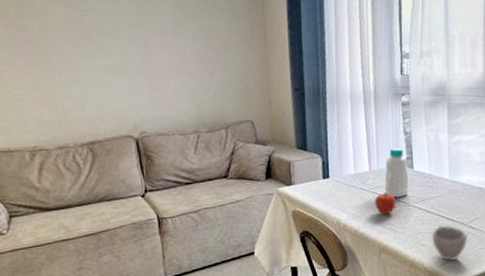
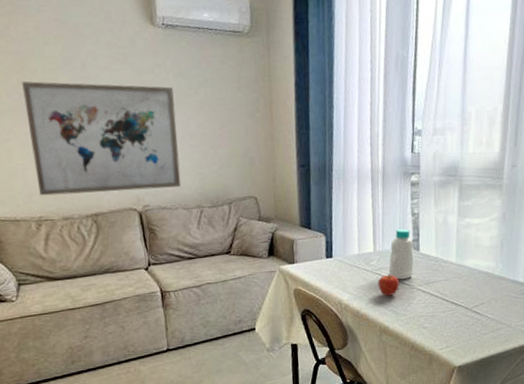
wall art: none [19,14,178,126] -> present [22,81,181,196]
cup: present [431,224,469,262] -> none [434,308,472,346]

